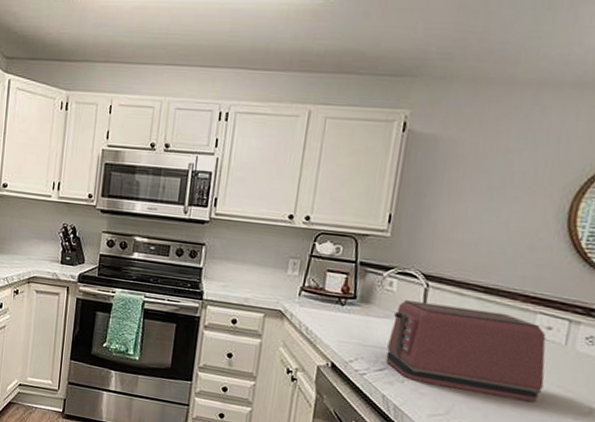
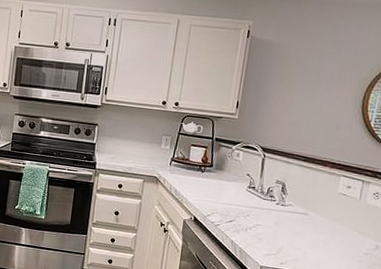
toaster: present [385,300,546,403] -> none [234,167,347,243]

